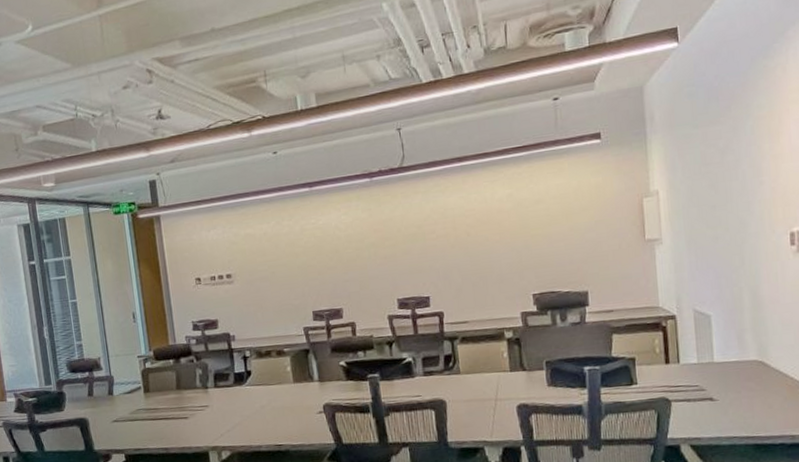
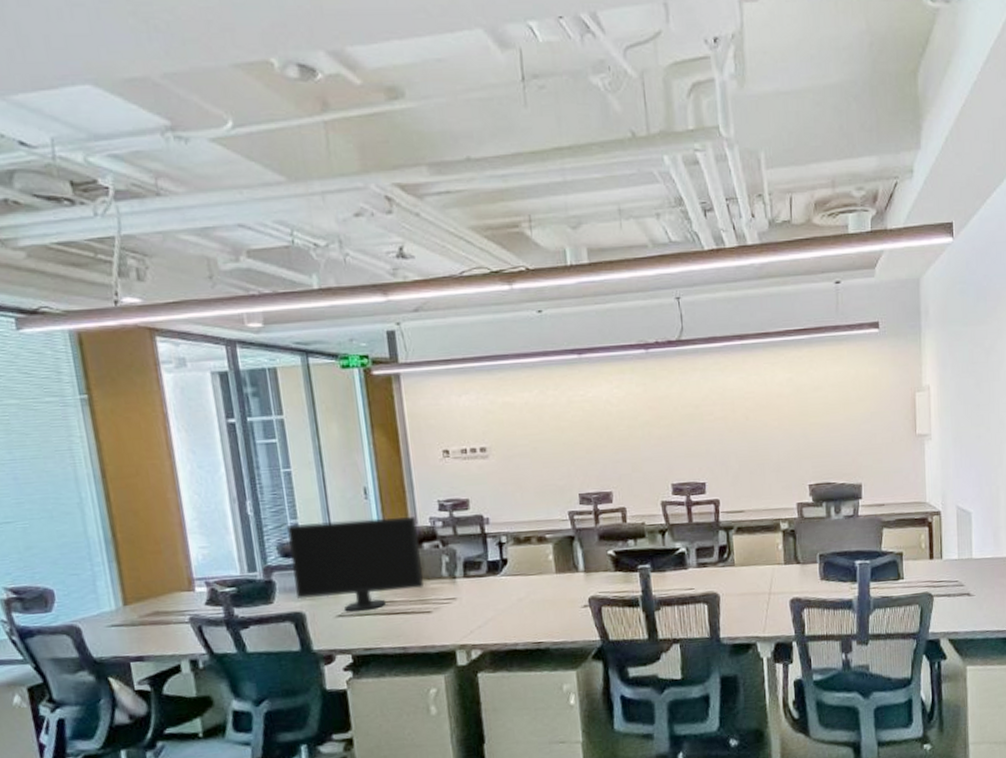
monitor: none [74,336,181,418] -> present [287,516,424,612]

